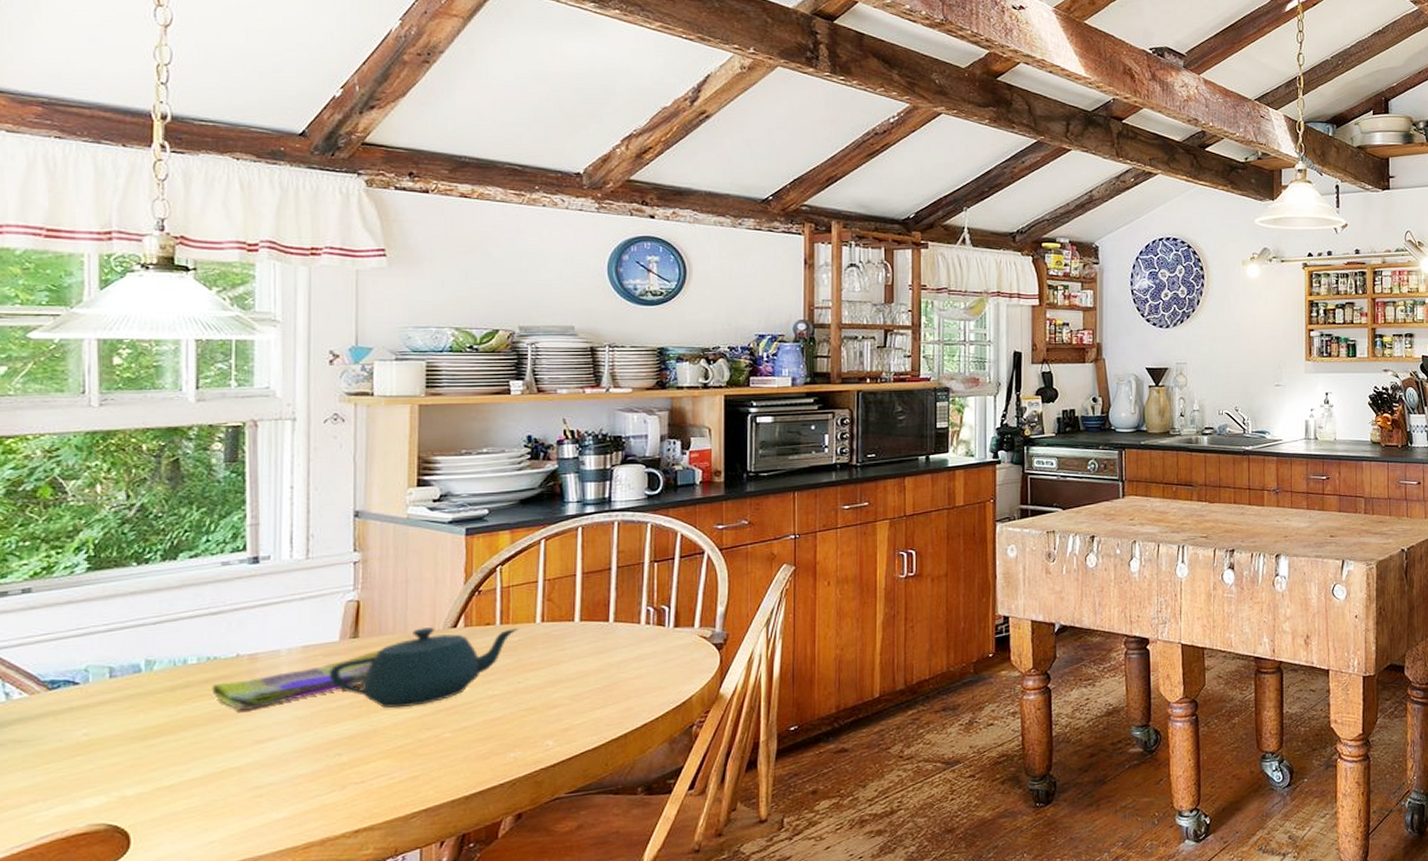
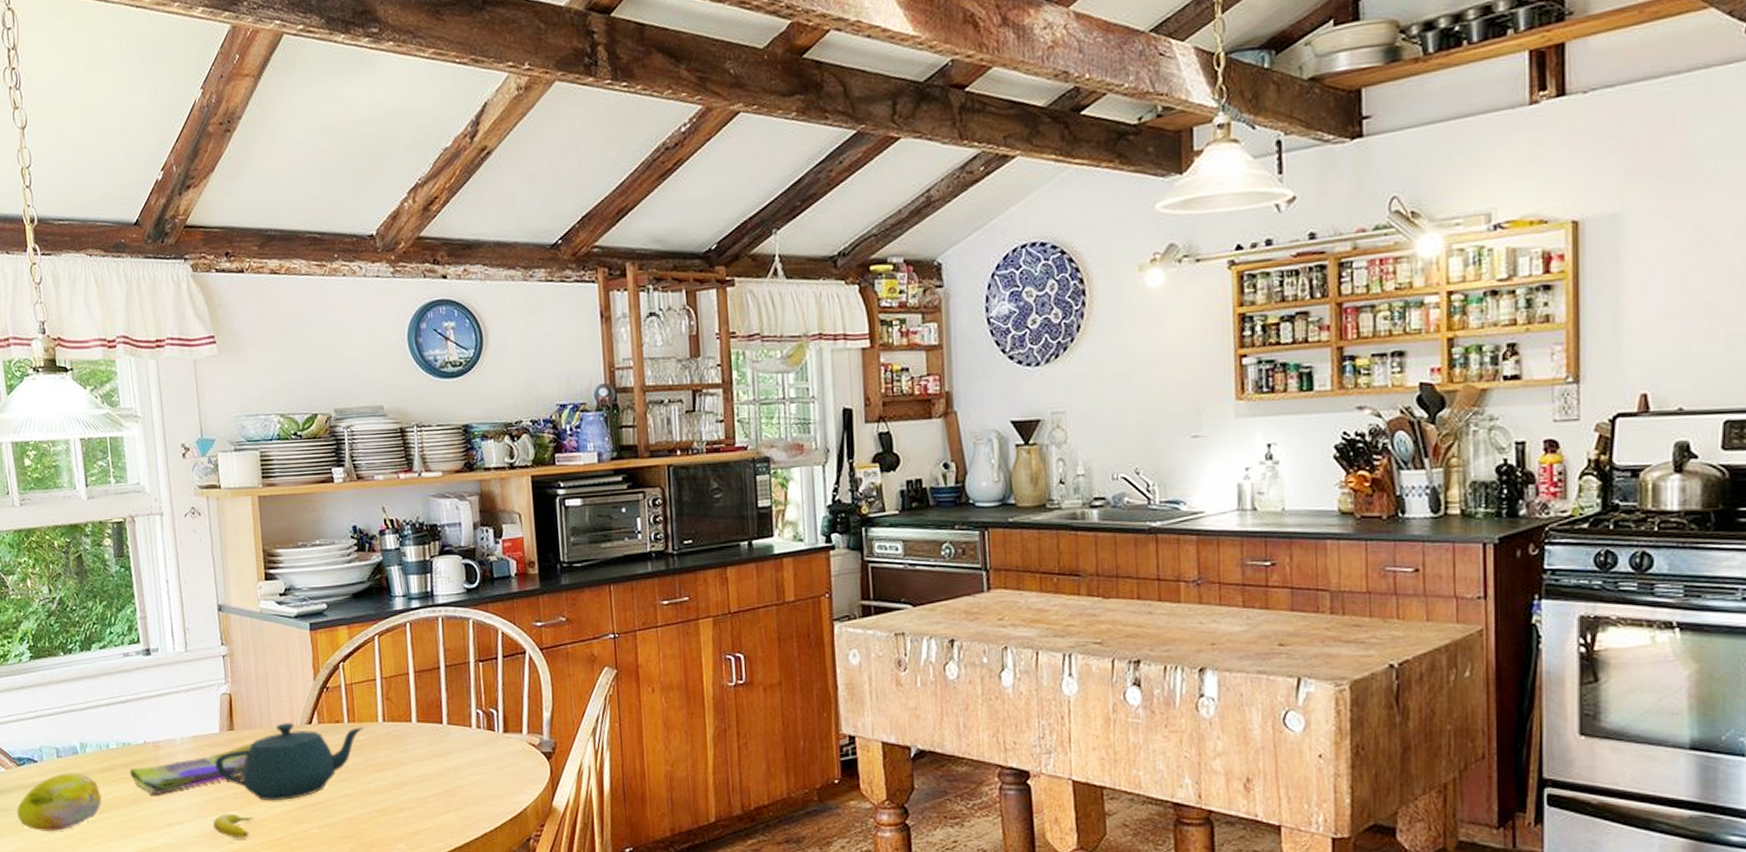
fruit: none [39,692,168,762] -> present [16,771,102,831]
banana: none [319,724,372,750] -> present [213,813,253,838]

